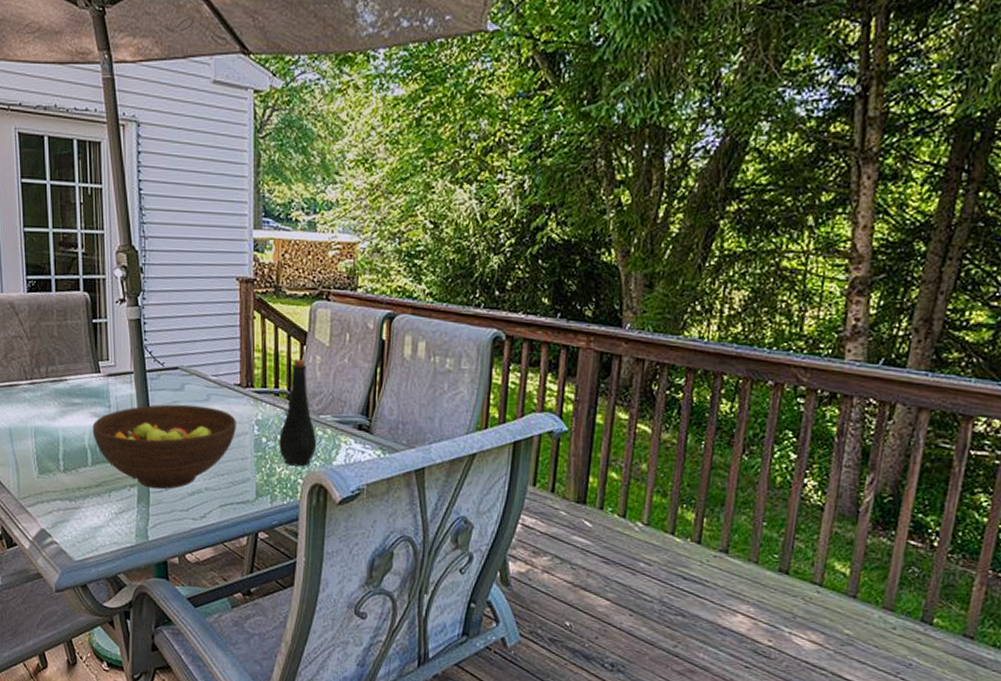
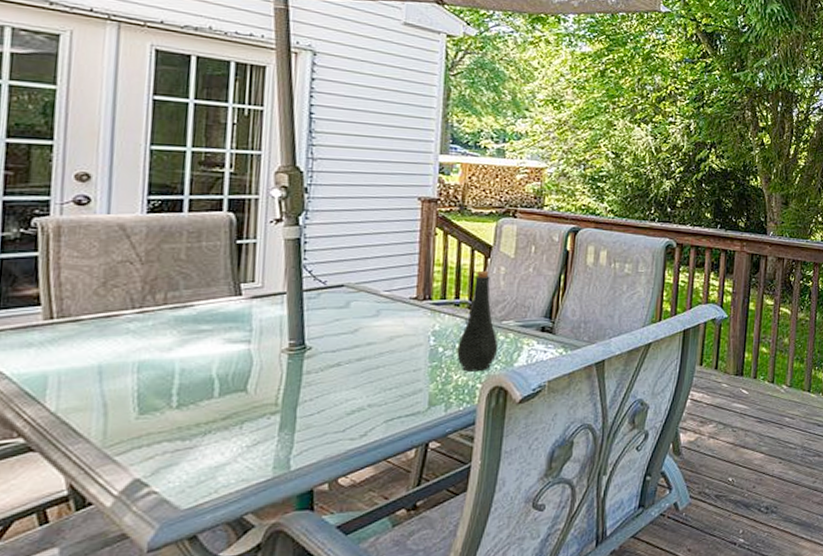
fruit bowl: present [92,404,236,490] -> none [224,321,410,413]

